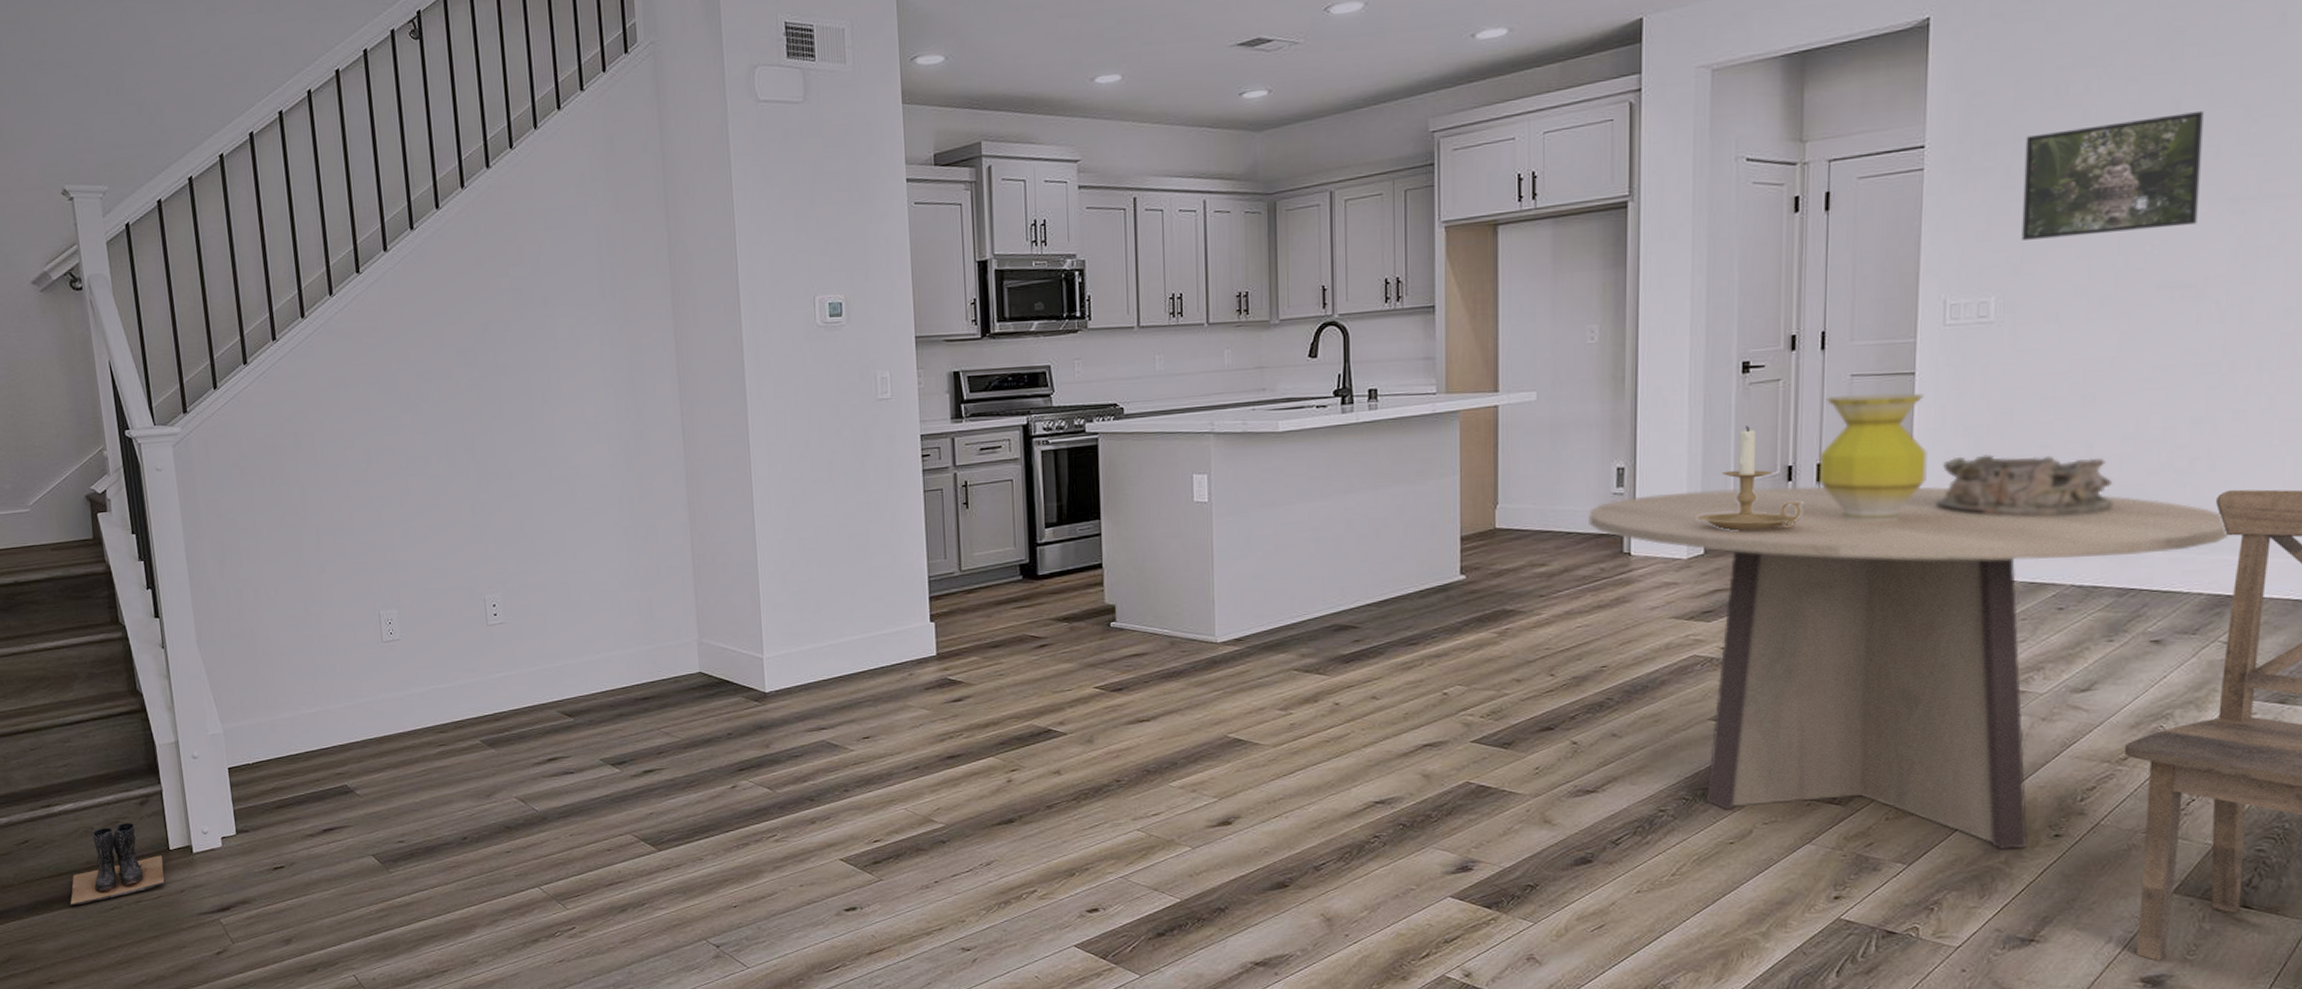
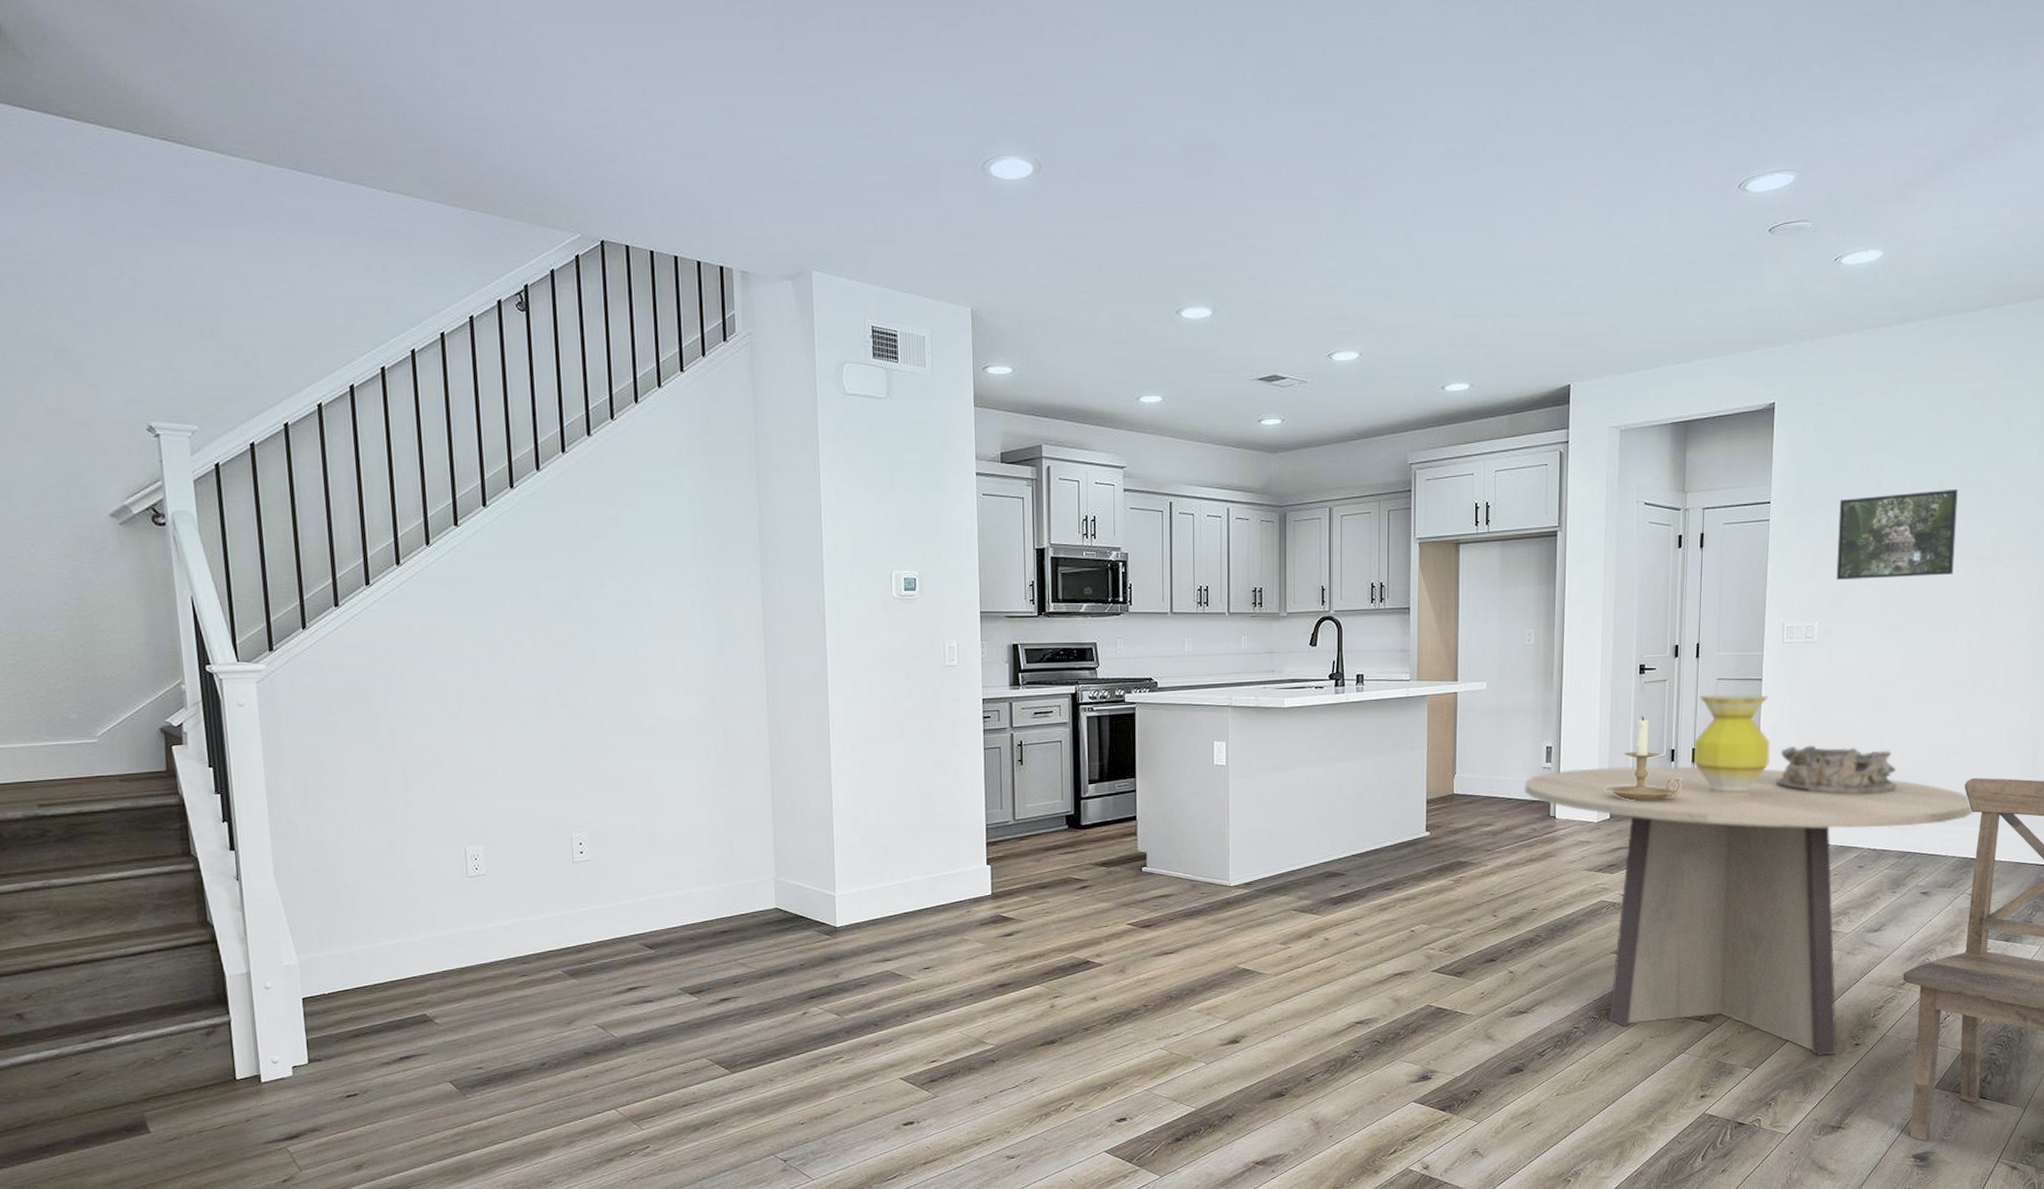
boots: present [69,822,166,906] -> none [124,1052,231,1138]

